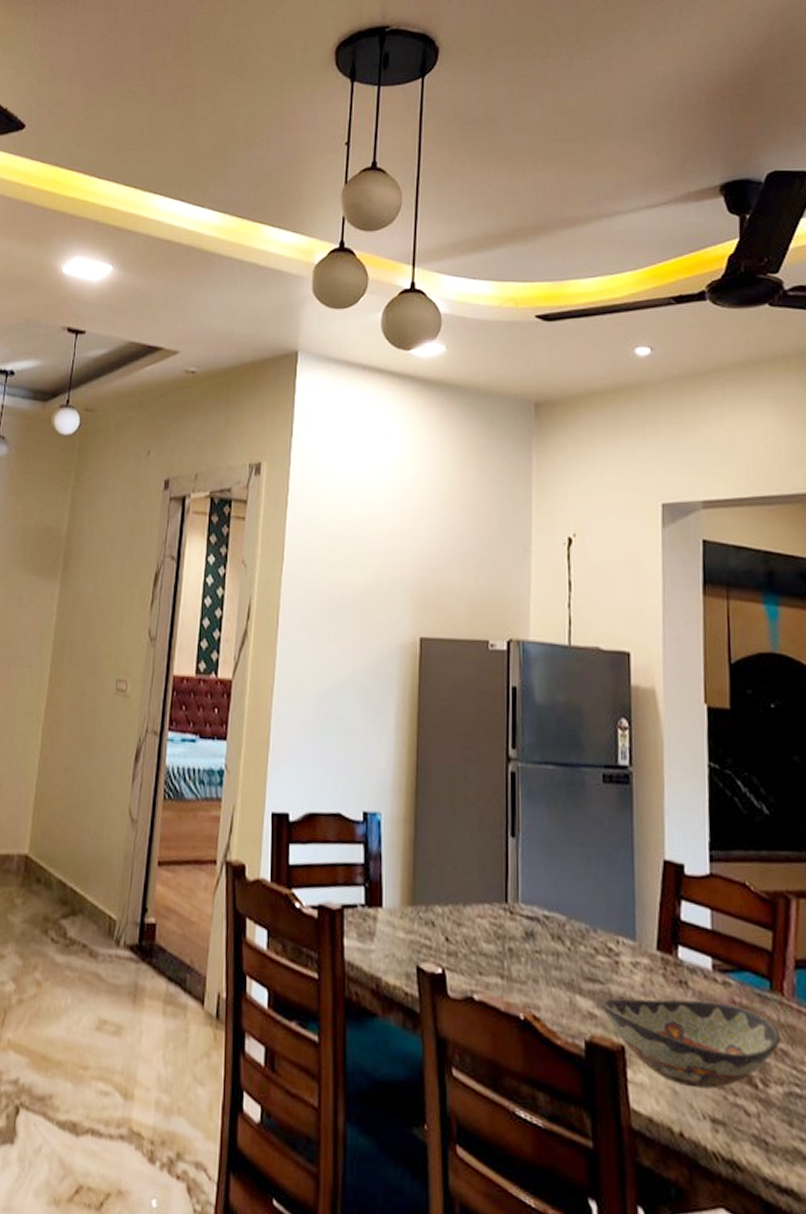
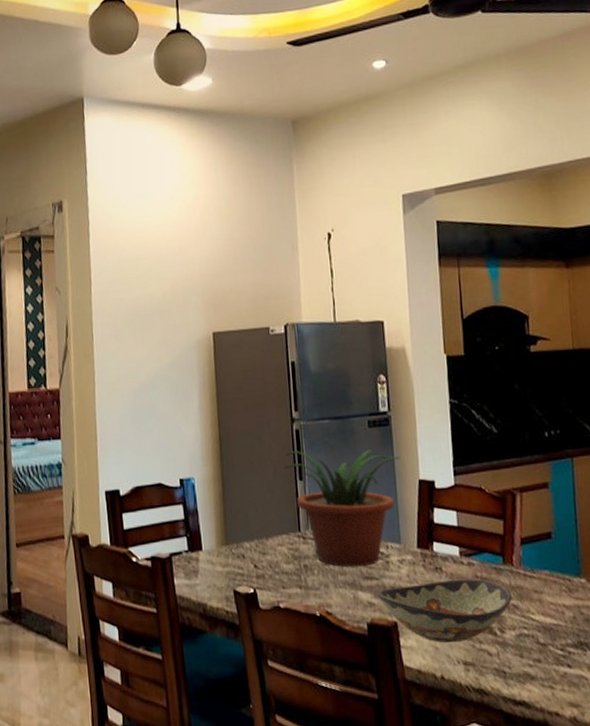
potted plant: none [491,798,641,964] -> present [283,449,401,567]

